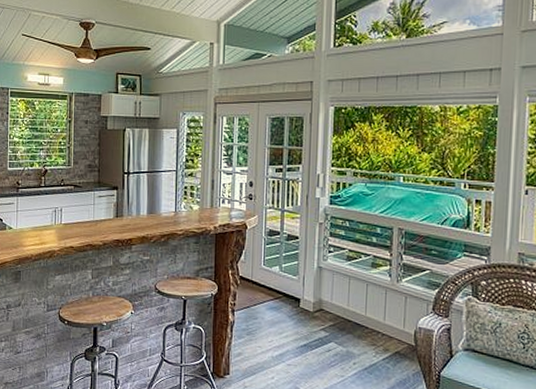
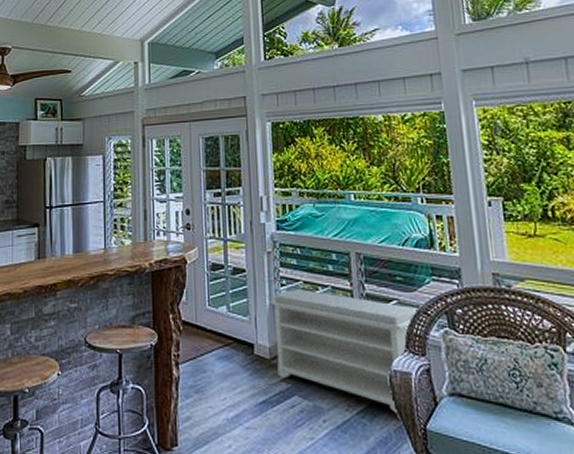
bench: none [317,256,447,364] -> present [269,289,417,416]

